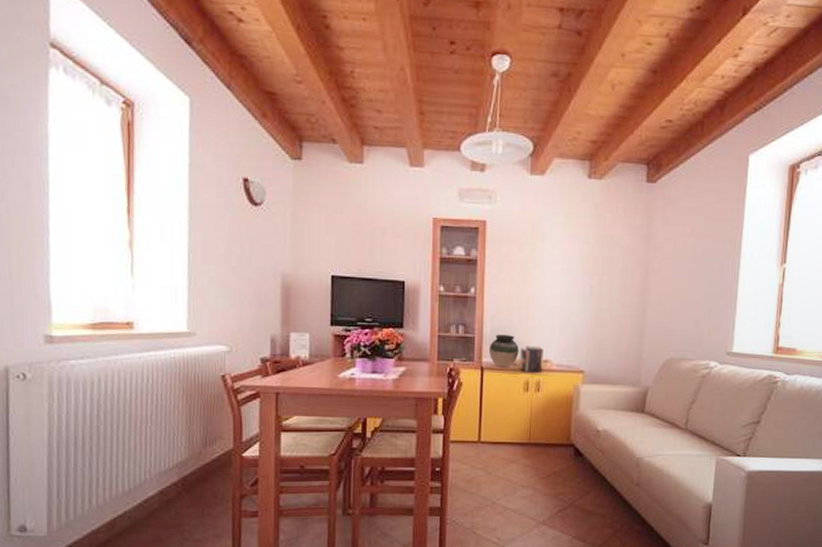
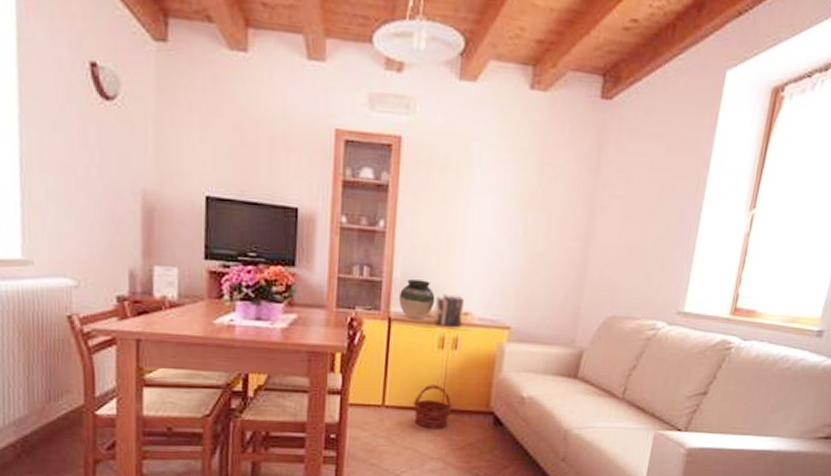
basket: none [504,423,538,460] -> present [412,385,452,428]

